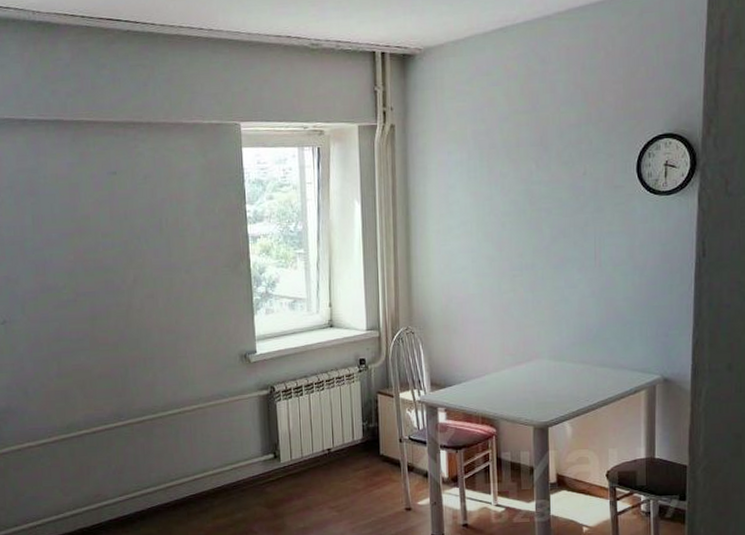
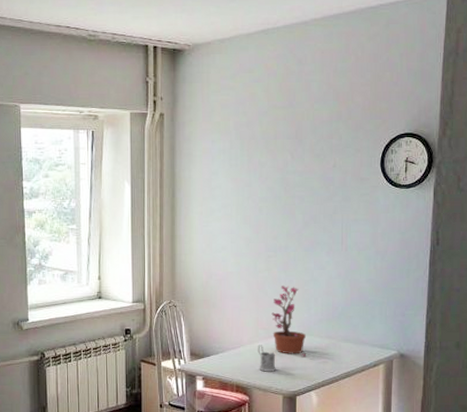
tea glass holder: none [504,372,525,402] -> present [258,345,276,372]
potted plant: none [518,307,559,384] -> present [271,286,307,356]

